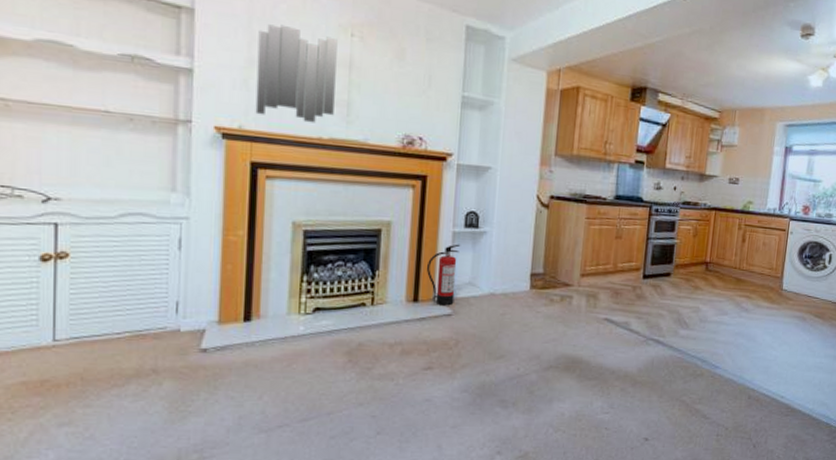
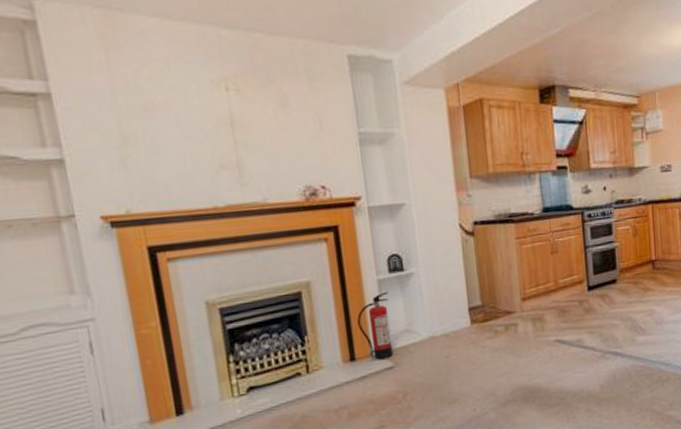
home mirror: present [255,24,338,123] -> none [125,92,225,195]

